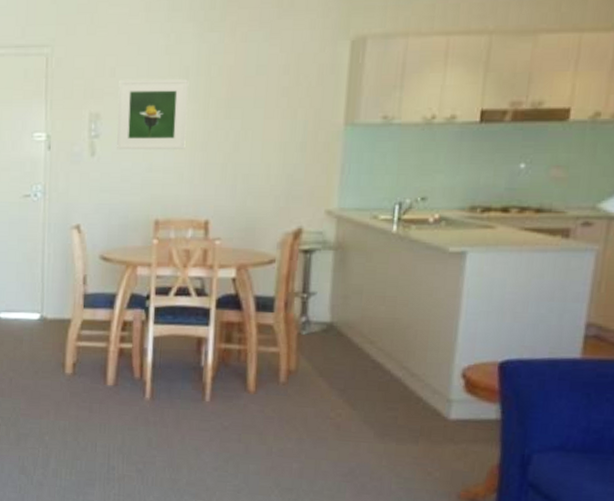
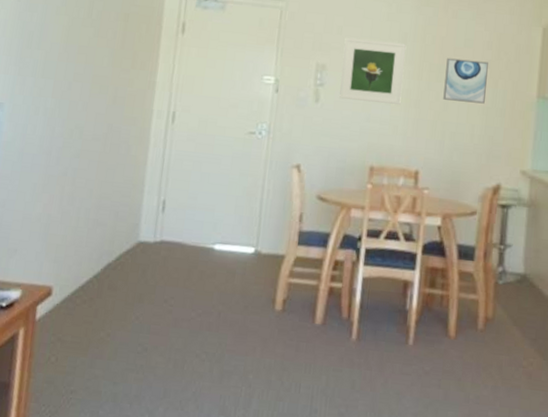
wall art: none [233,89,285,139] -> present [443,58,488,104]

